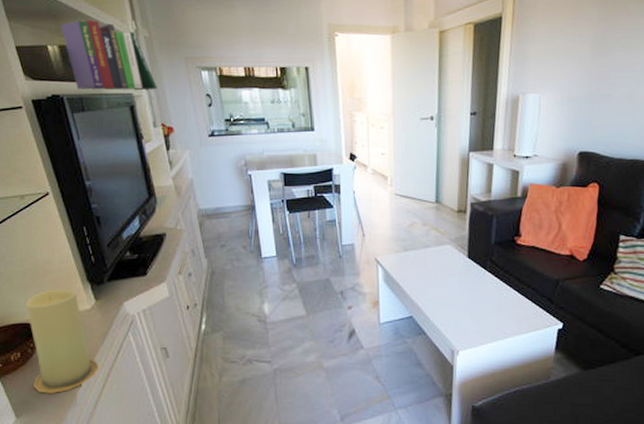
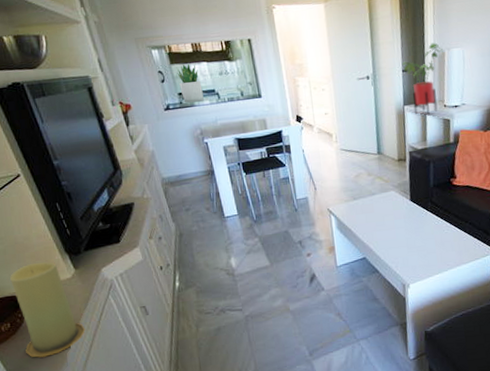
books: present [60,19,157,91] -> none [12,9,112,76]
planter: none [226,88,252,130] -> present [176,62,204,103]
house plant: none [471,85,517,164] -> present [402,42,443,115]

